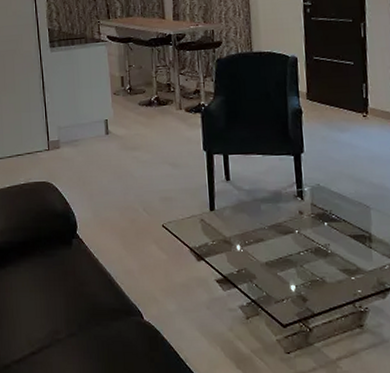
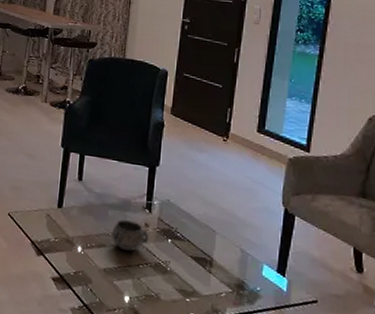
decorative bowl: none [268,211,306,241] -> present [112,219,149,251]

